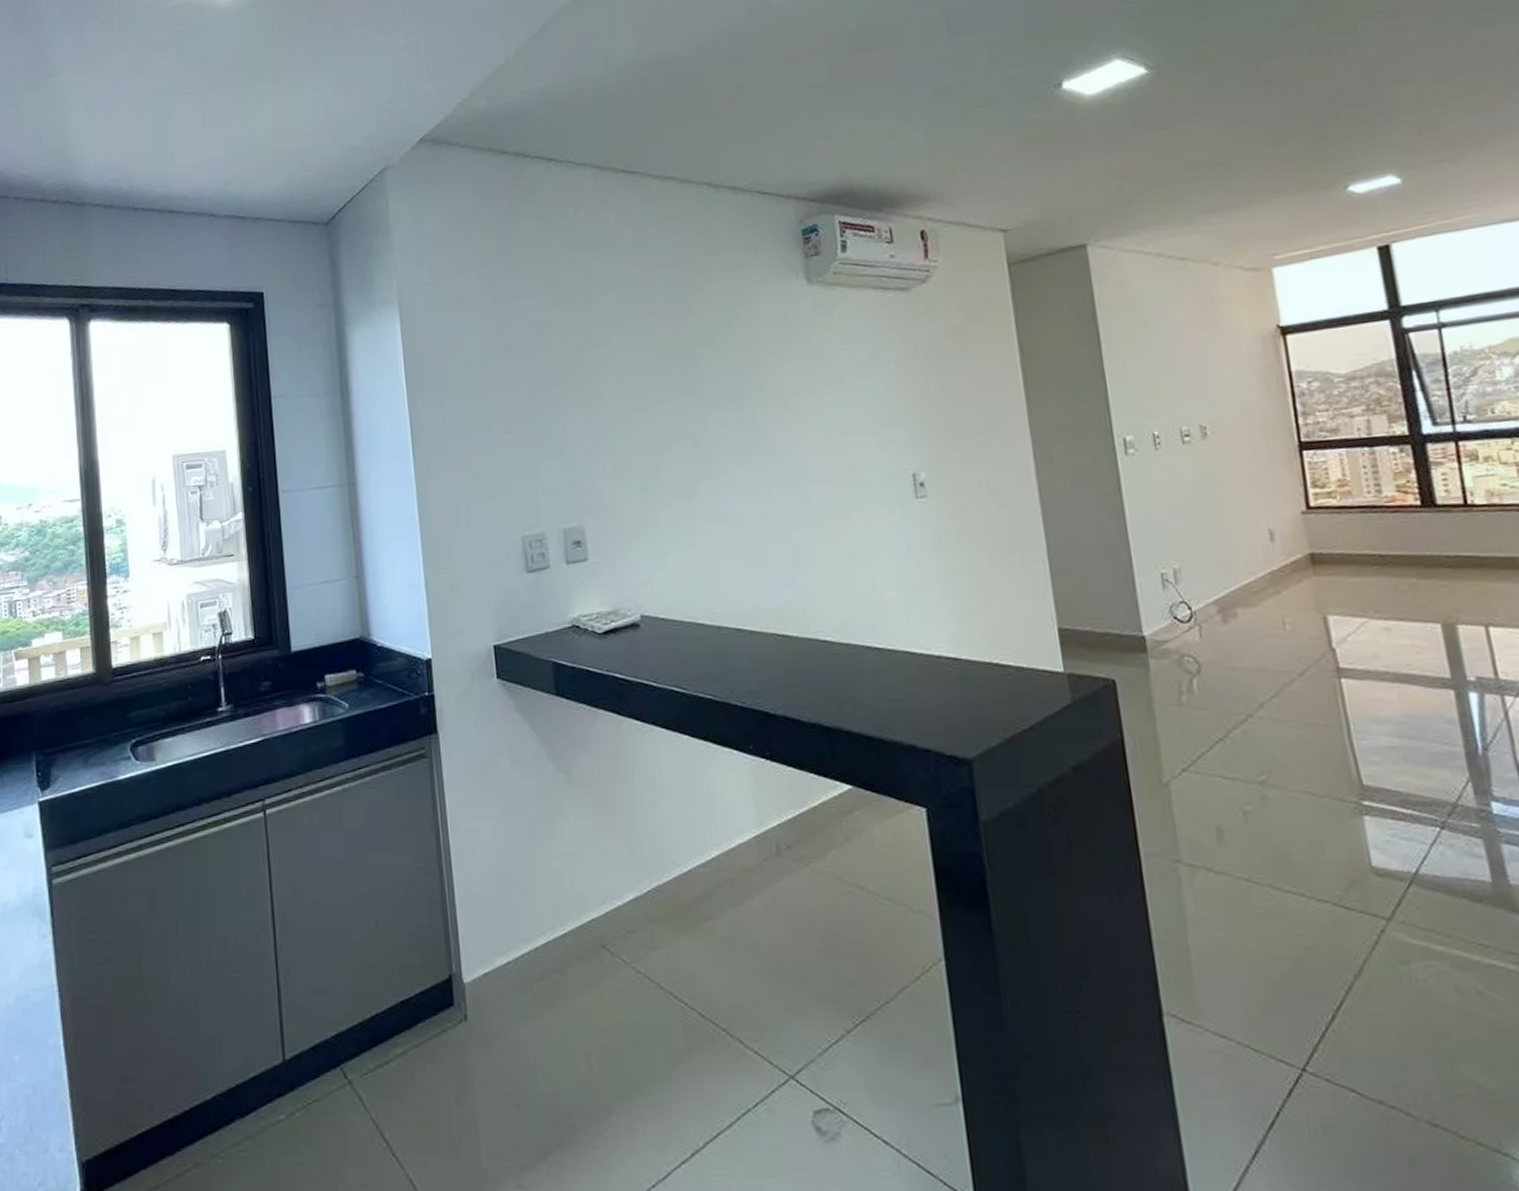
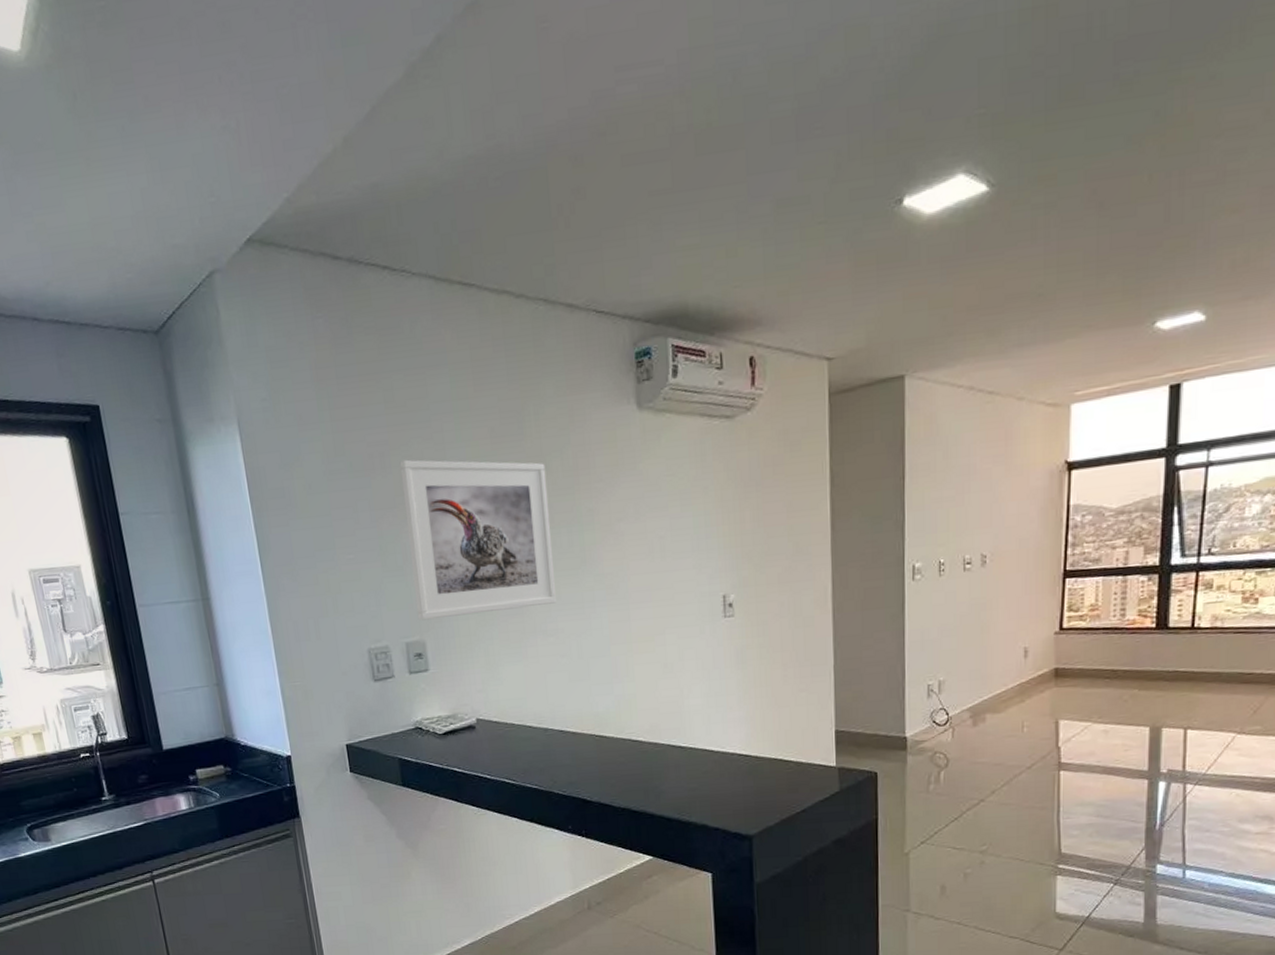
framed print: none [560,338,728,505] -> present [399,459,556,621]

